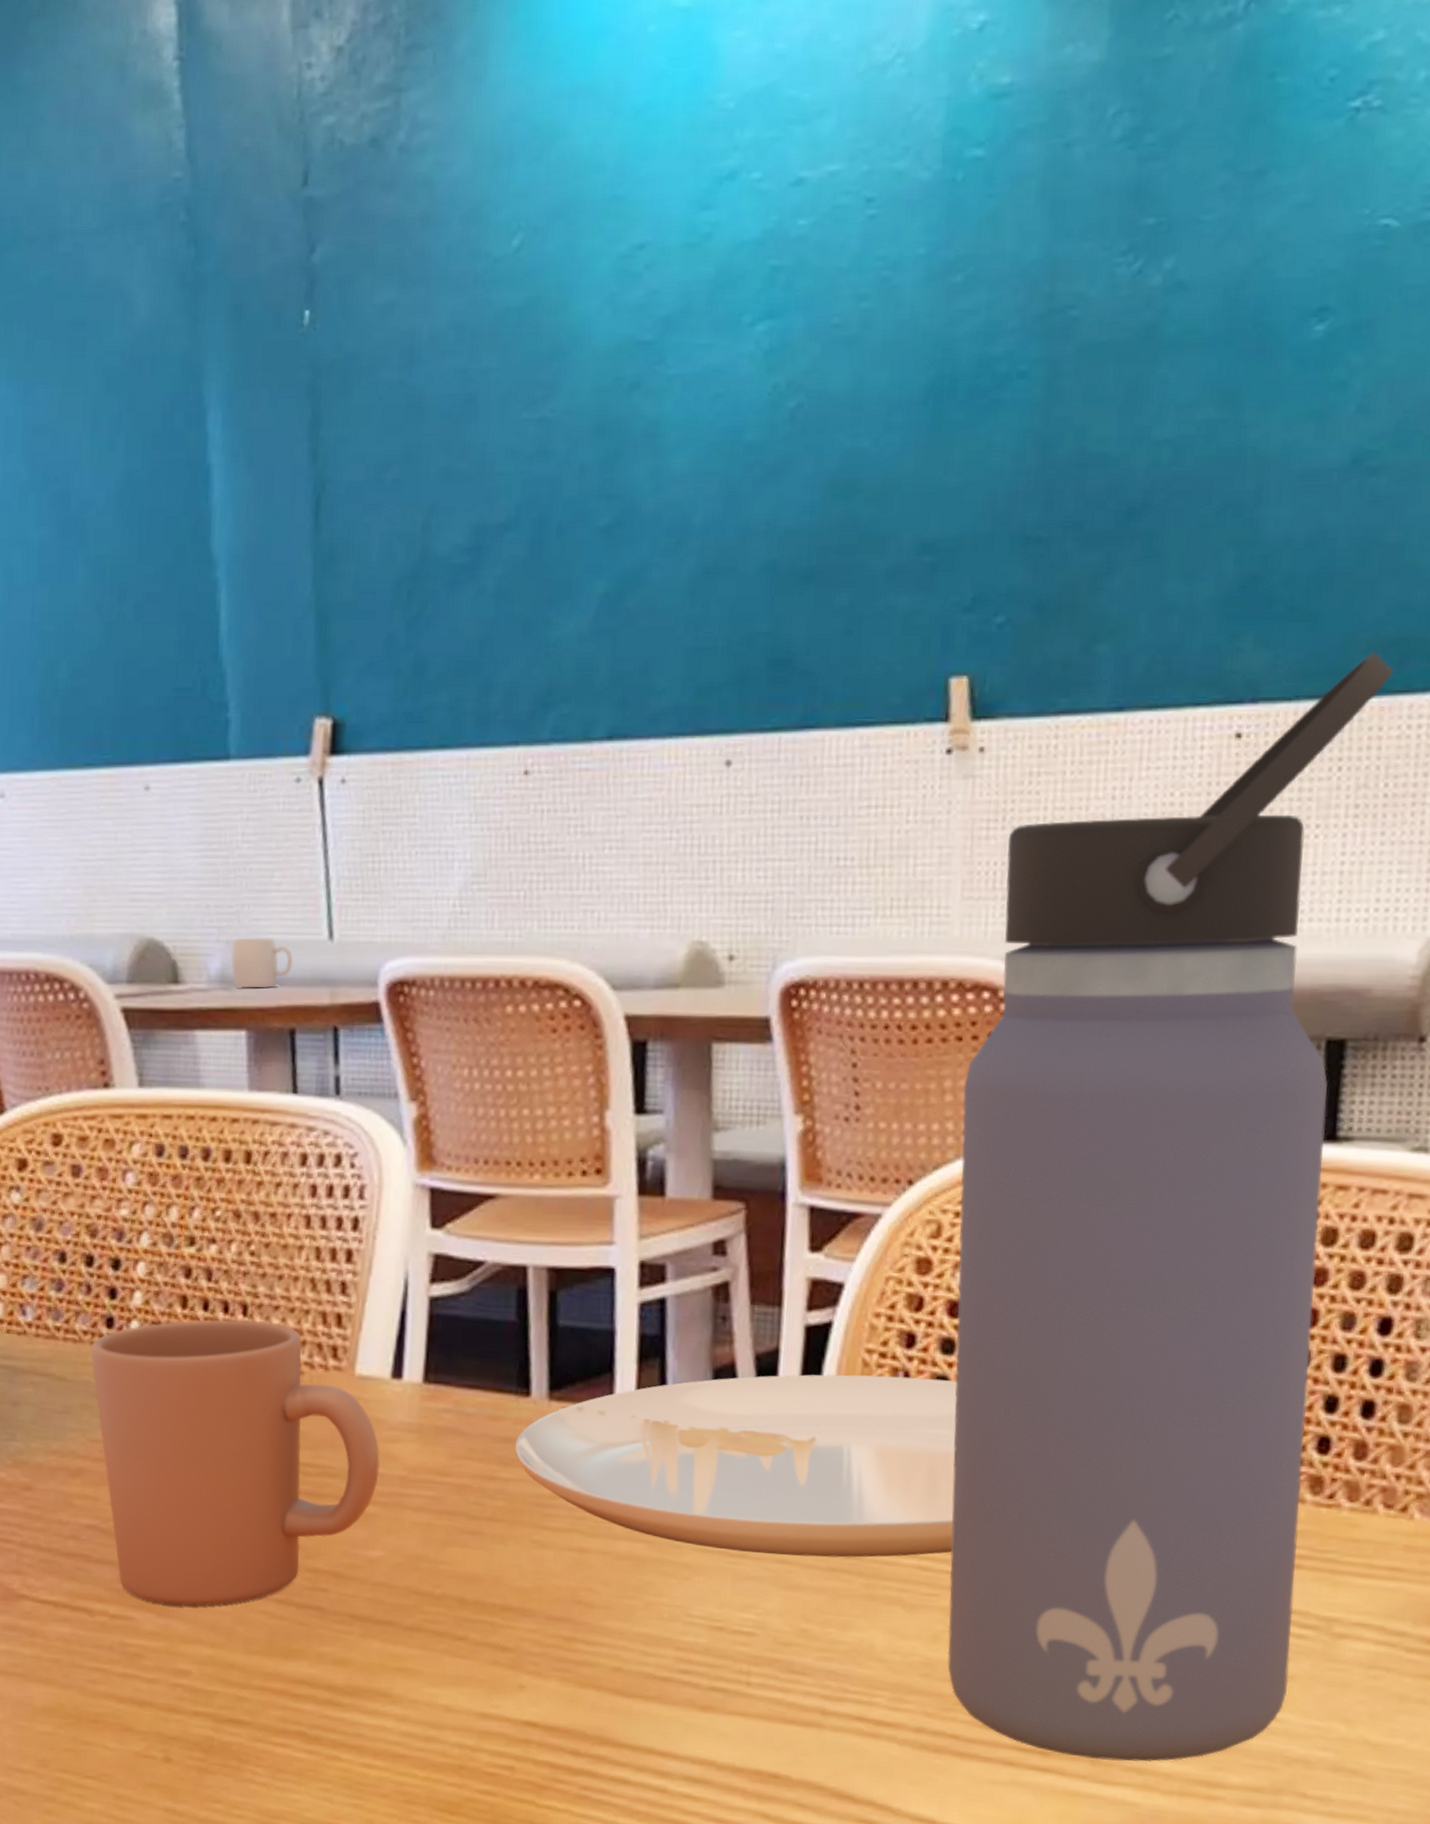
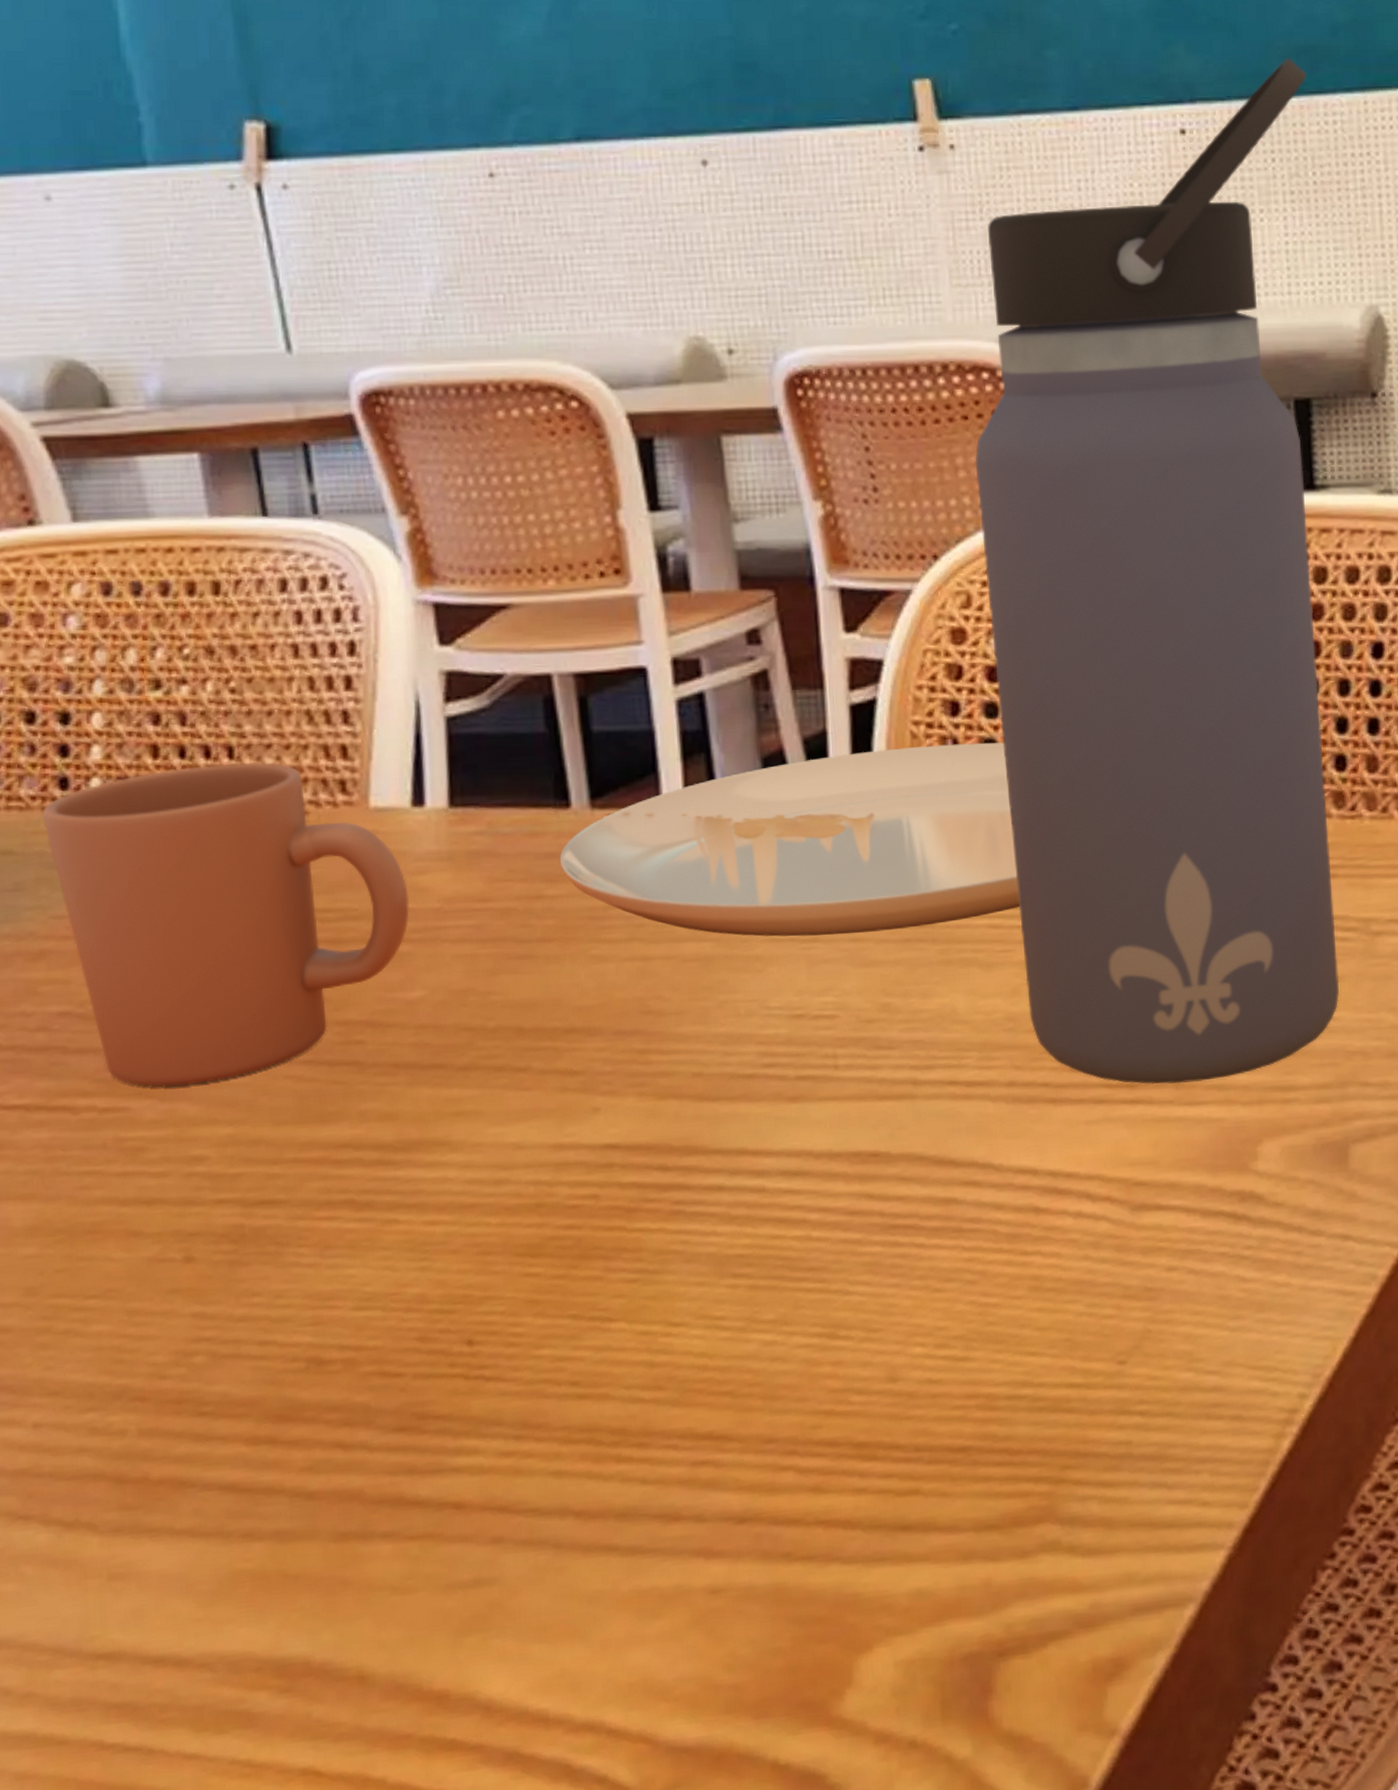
mug: present [231,938,293,989] -> none [172,353,247,408]

